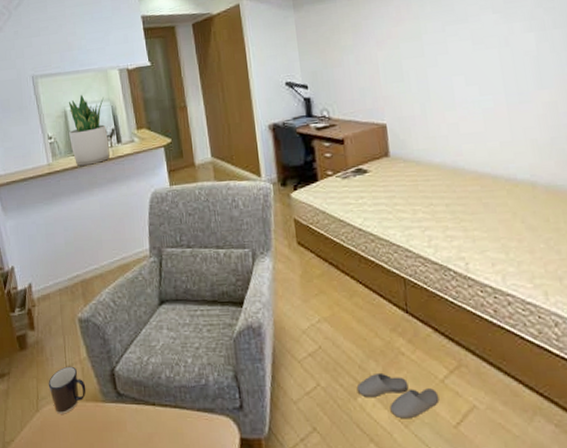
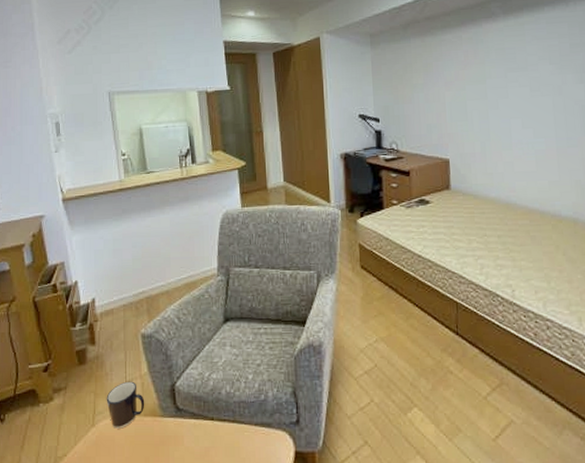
planter: present [68,94,110,166] -> none [143,113,183,184]
slippers: present [357,372,439,419] -> none [408,389,481,433]

